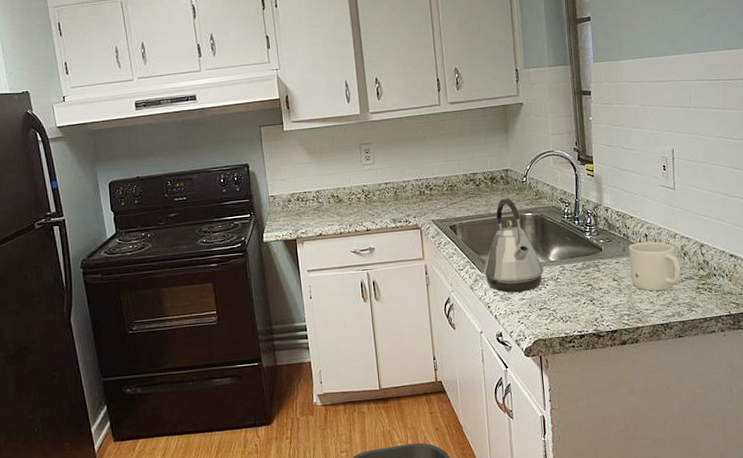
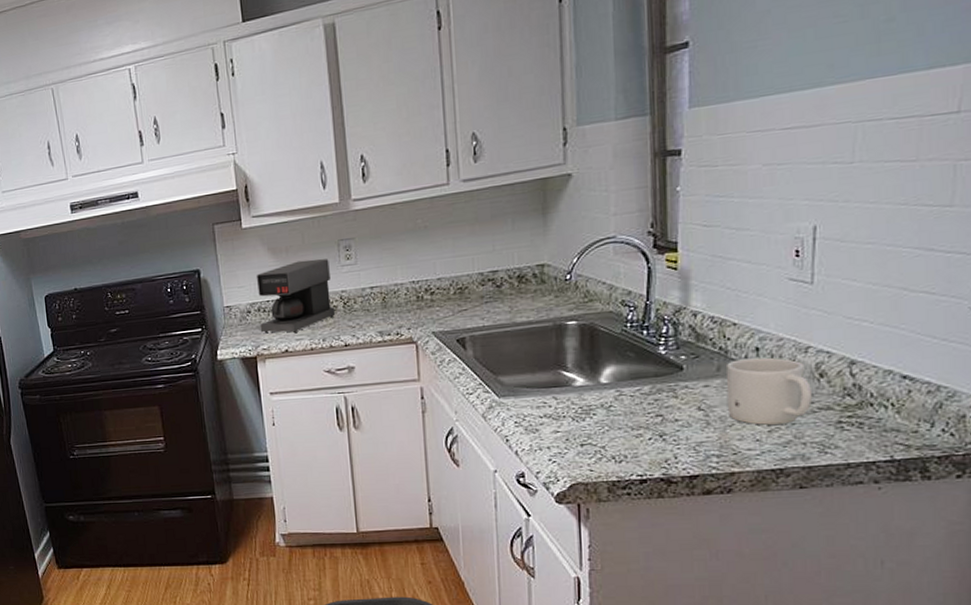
coffee maker: none [295,159,359,220] -> present [256,259,336,334]
kettle: present [483,198,544,293] -> none [502,302,590,424]

